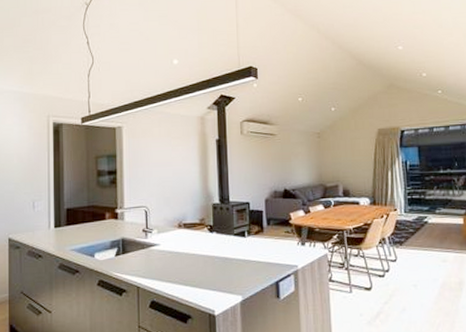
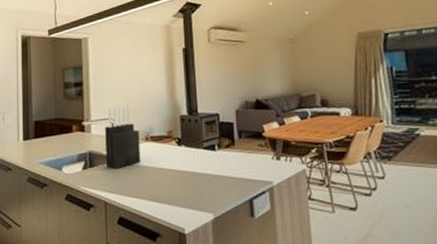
knife block: none [139,193,173,255] -> present [105,105,141,168]

